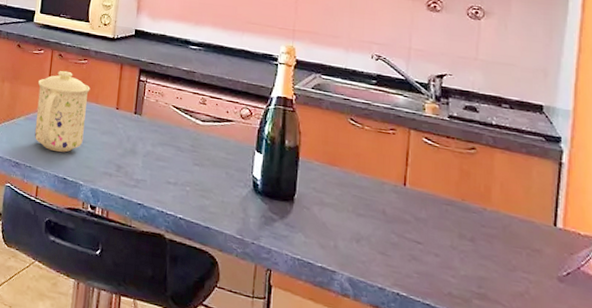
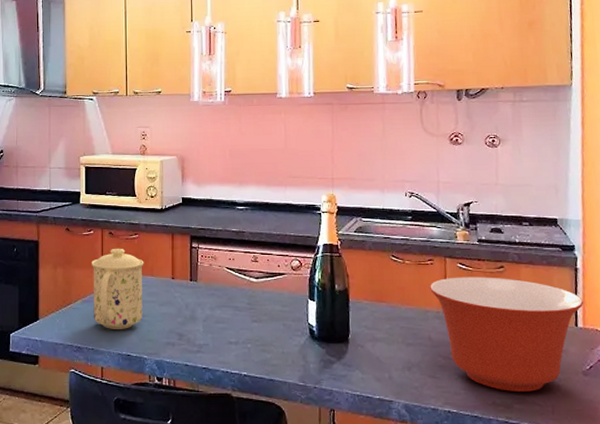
mixing bowl: none [389,151,567,289] -> present [430,277,584,392]

